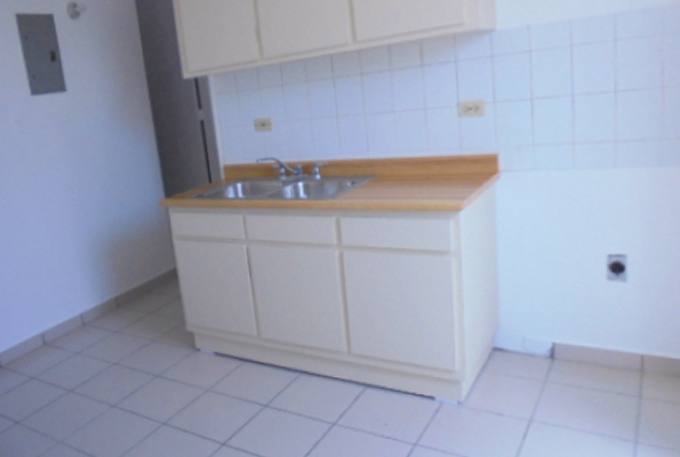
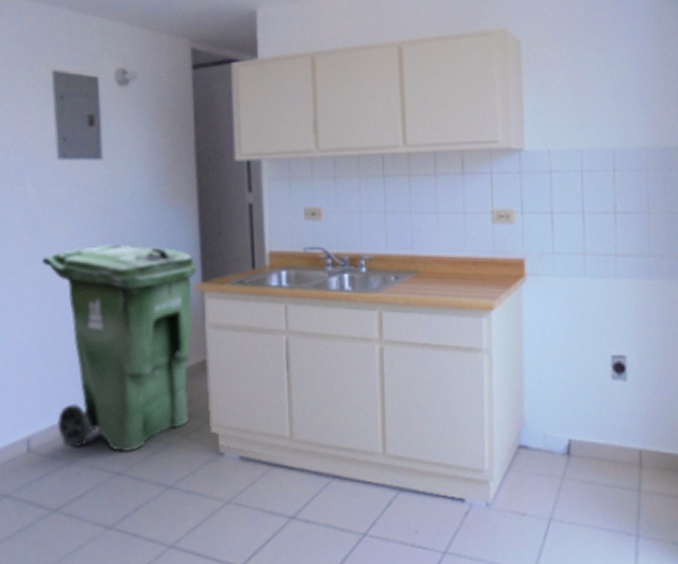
trash bin: none [31,168,167,347] -> present [42,244,197,453]

